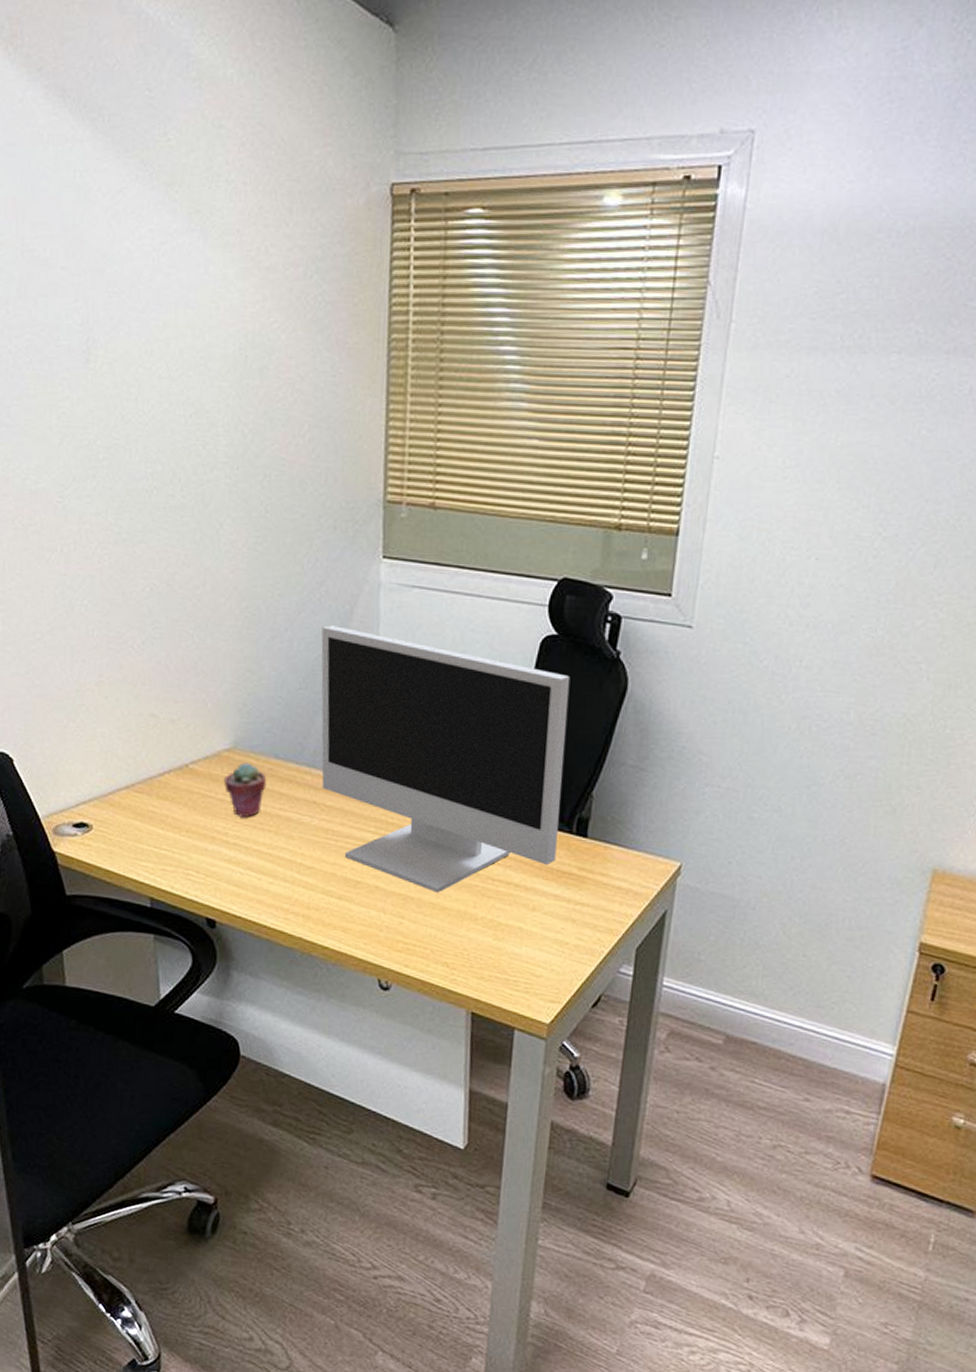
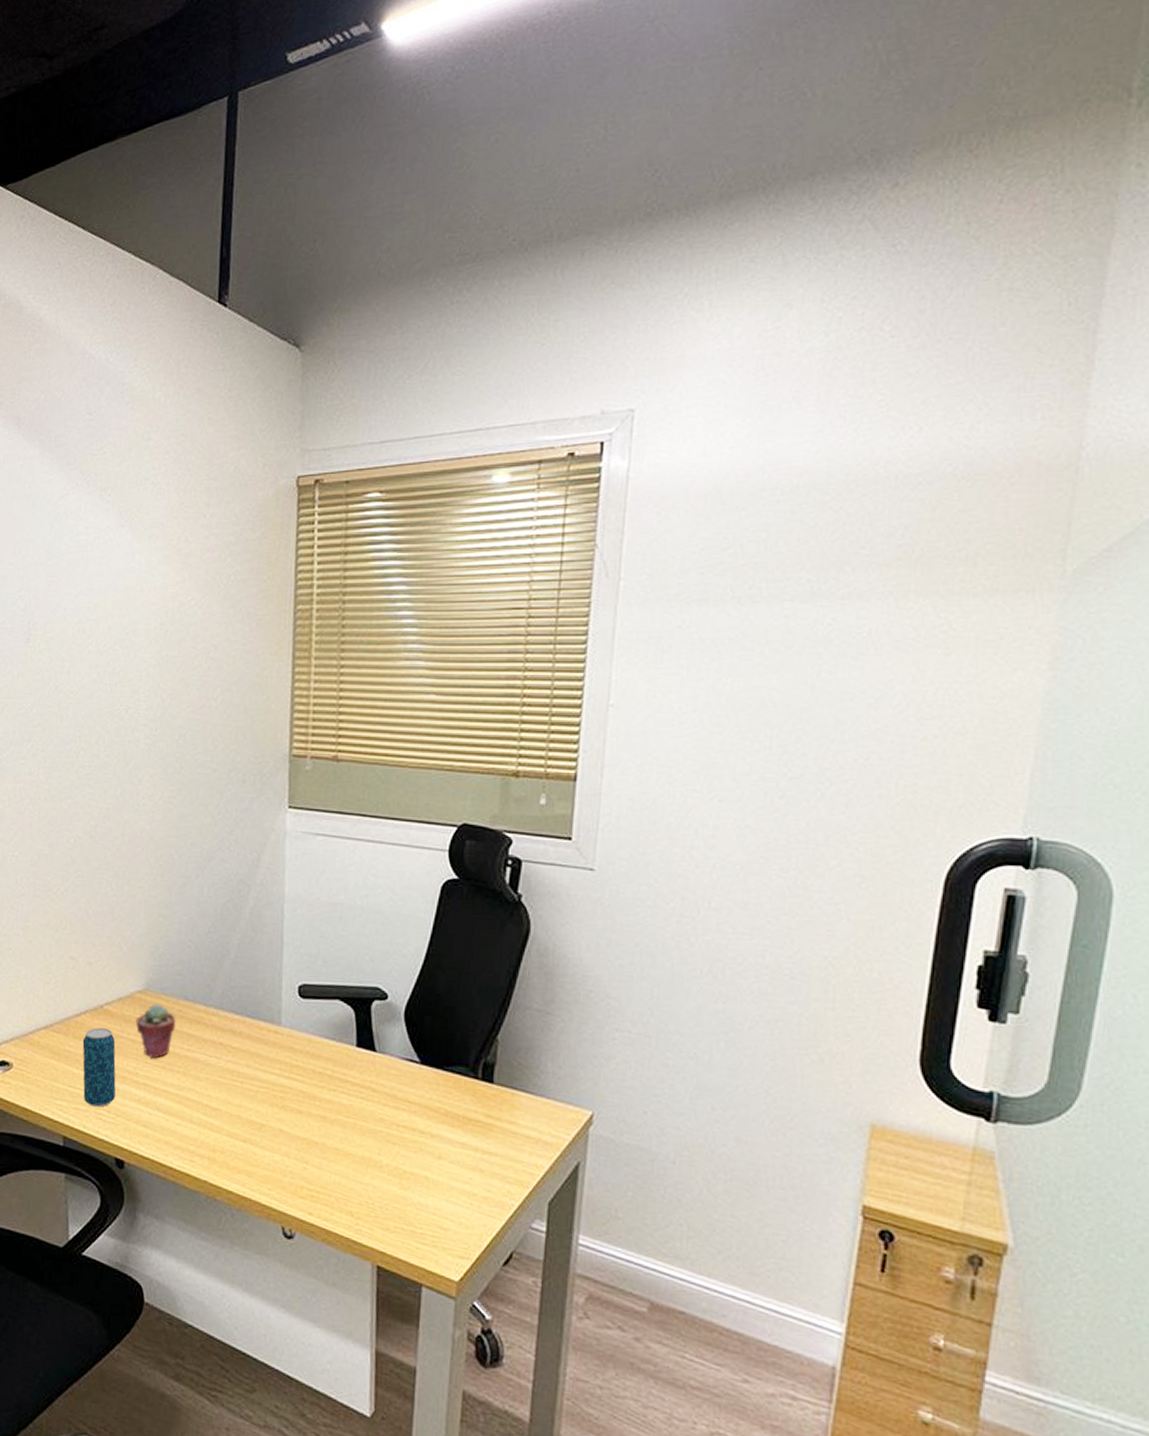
beverage can: none [167,787,205,868] -> present [82,1027,116,1107]
monitor: present [321,625,571,893] -> none [228,872,472,1138]

